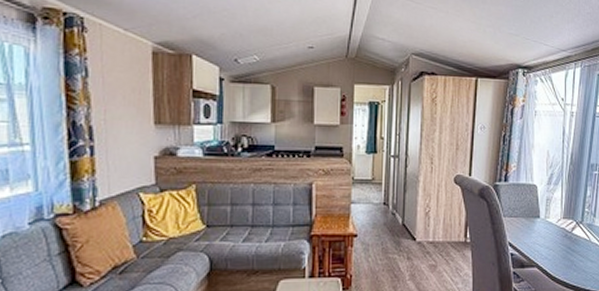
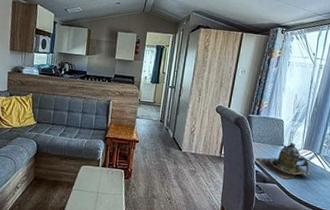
teapot: none [508,212,574,259] -> present [255,142,310,179]

